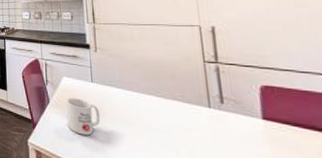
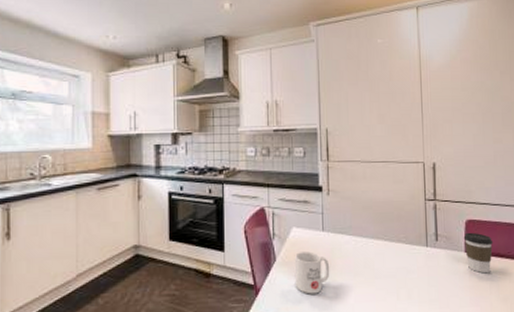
coffee cup: none [258,98,305,146] -> present [463,232,494,274]

